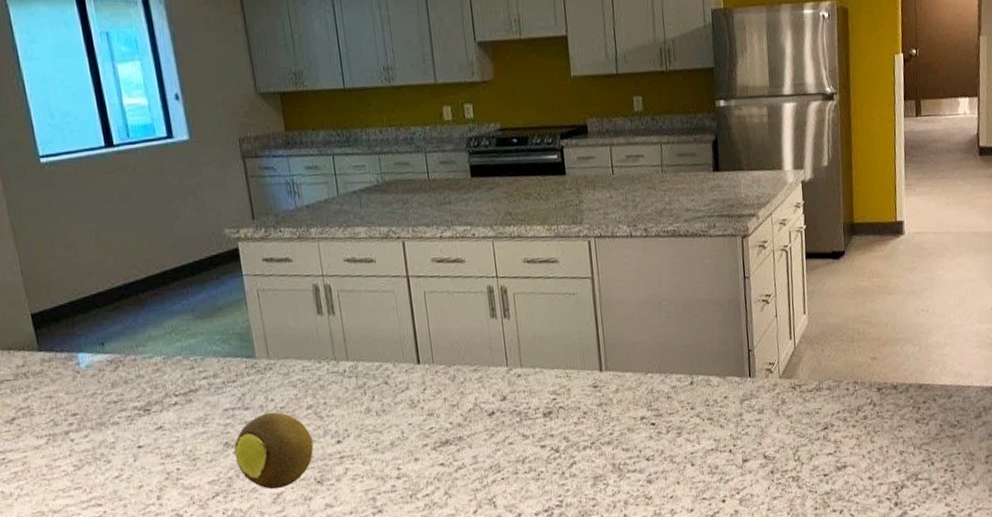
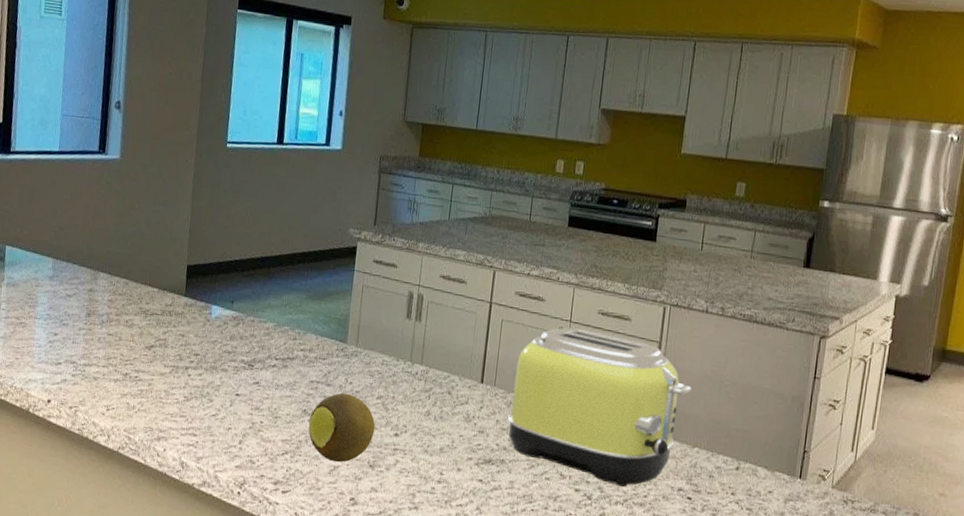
toaster: none [450,281,634,431] -> present [507,327,692,487]

